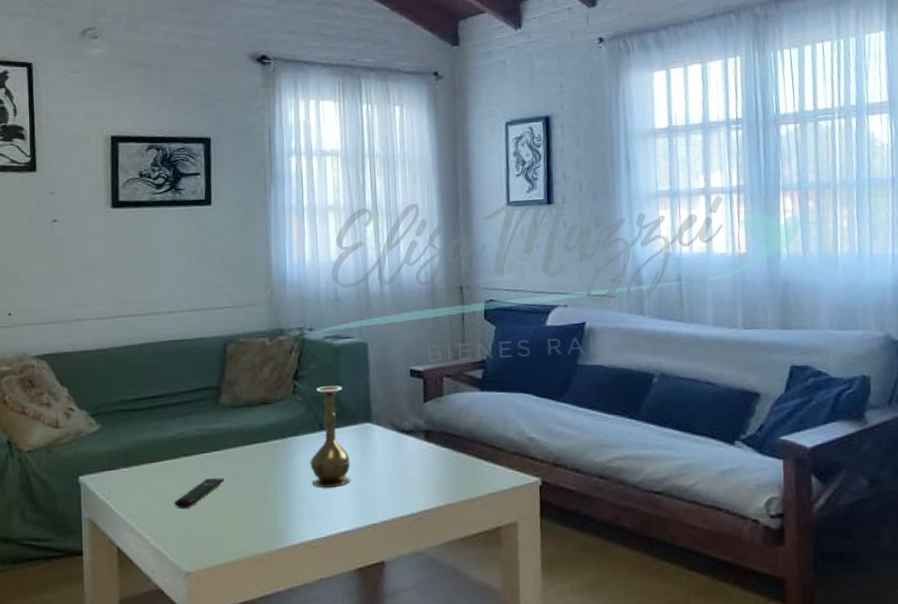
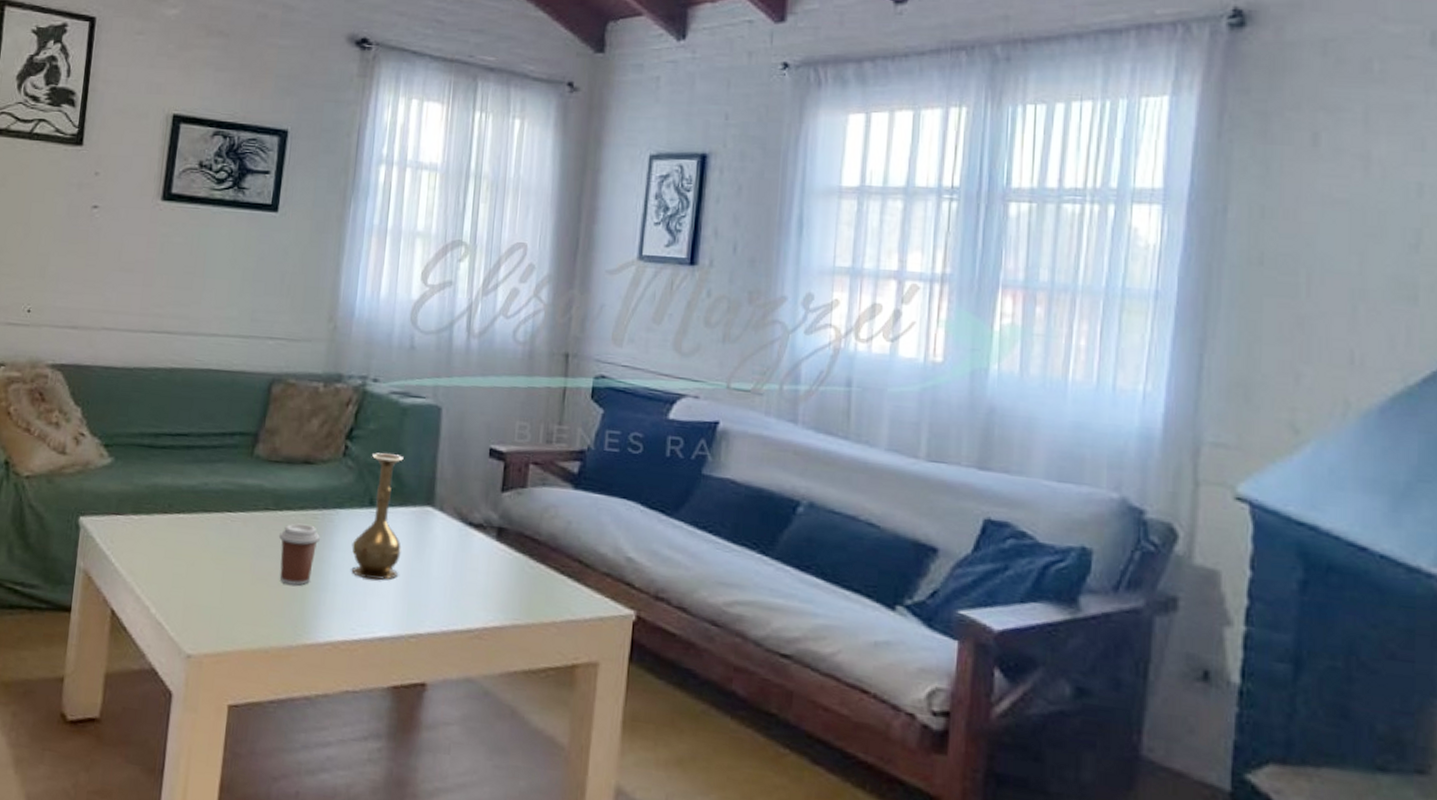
remote control: present [174,478,225,509] -> none [185,543,248,576]
coffee cup: none [249,452,283,503] -> present [279,523,320,586]

